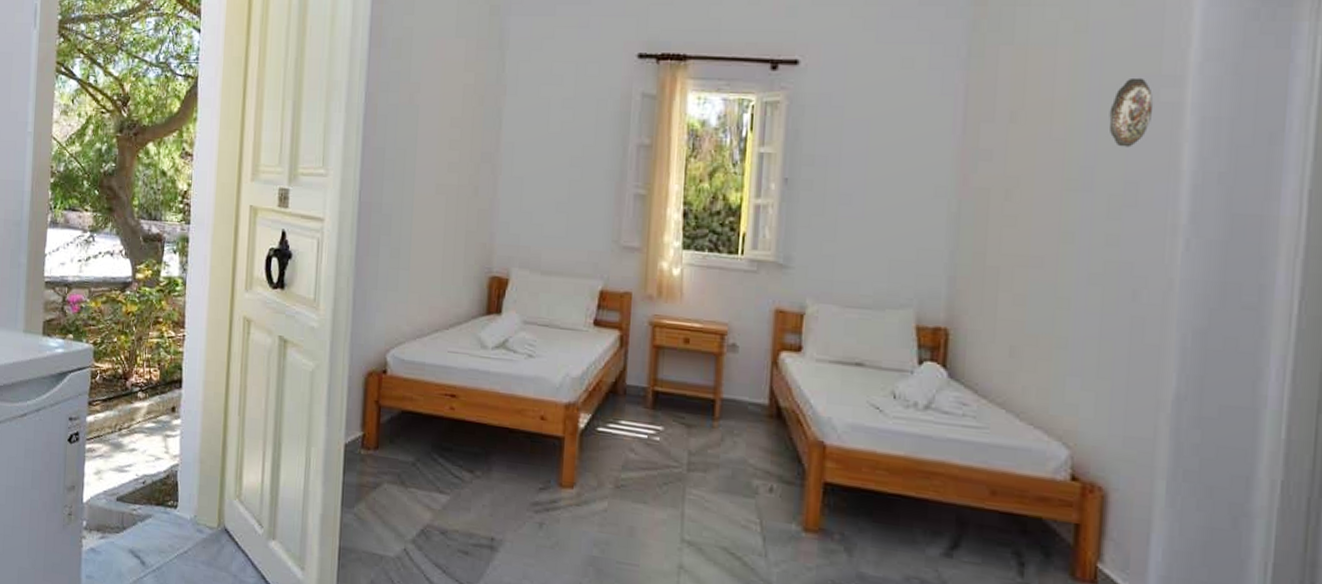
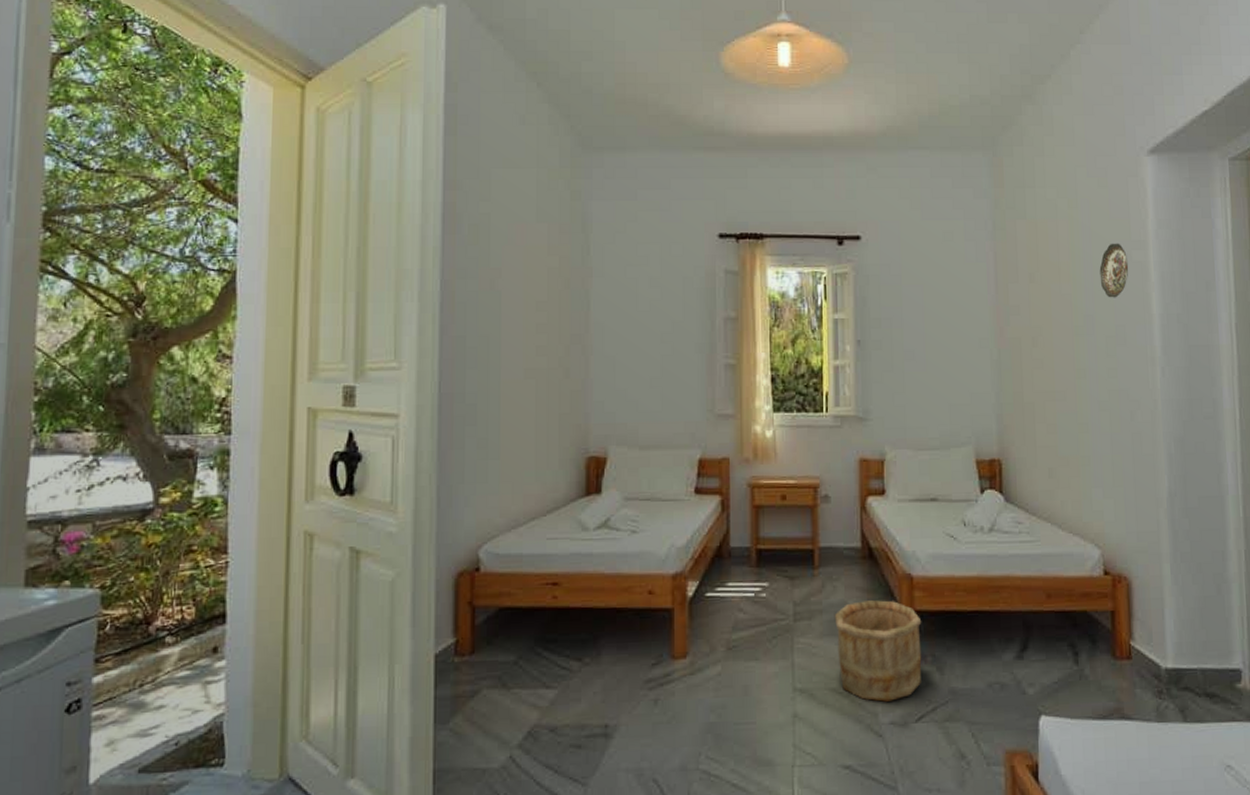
wooden bucket: none [731,462,832,574] -> present [834,600,922,702]

